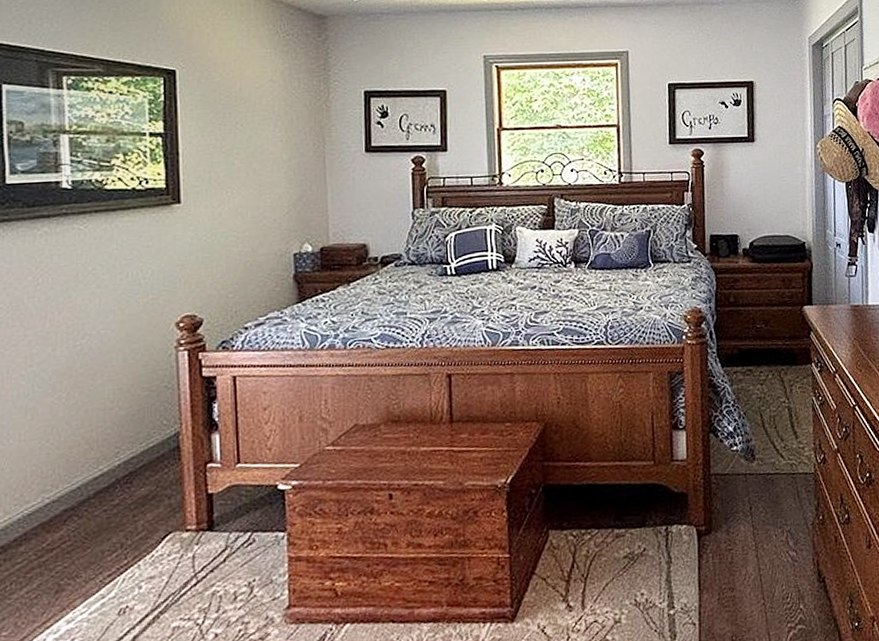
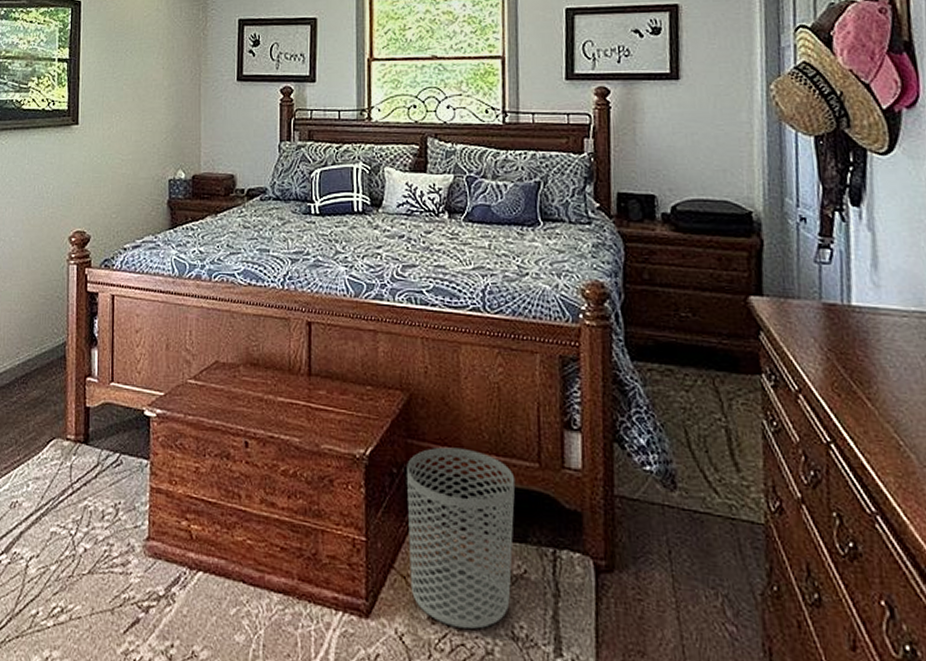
waste bin: none [544,461,635,609] -> present [407,447,516,629]

